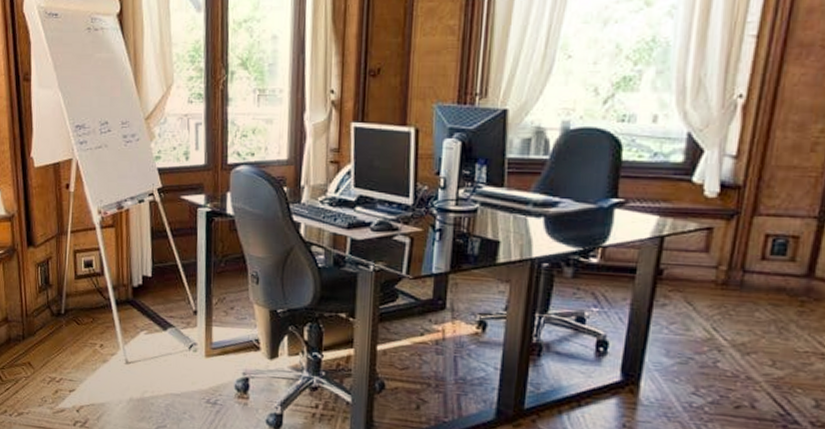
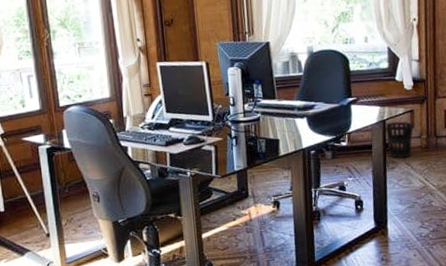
wastebasket: none [661,240,709,295] -> present [385,121,414,159]

